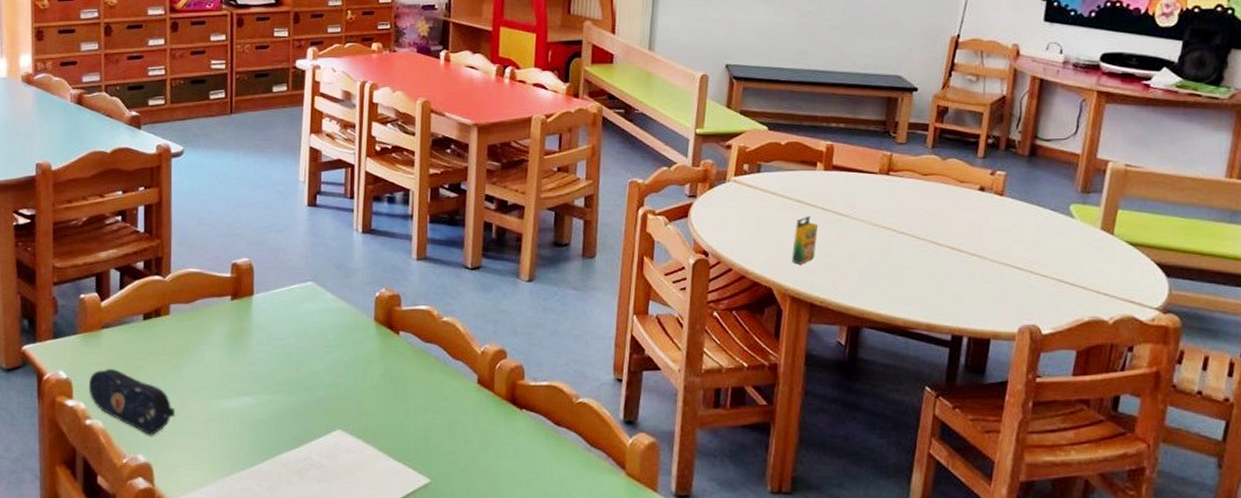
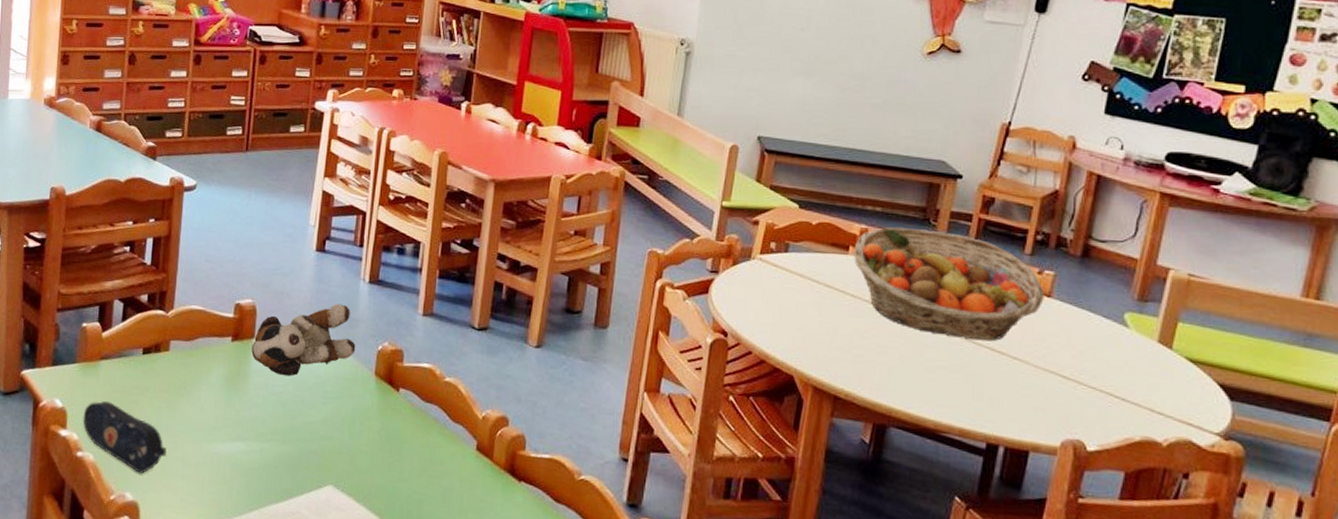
stuffed animal: none [251,255,354,329] -> present [251,303,356,376]
crayon box: present [791,215,819,265] -> none [816,302,848,354]
fruit basket: none [821,141,997,241] -> present [854,227,1044,341]

